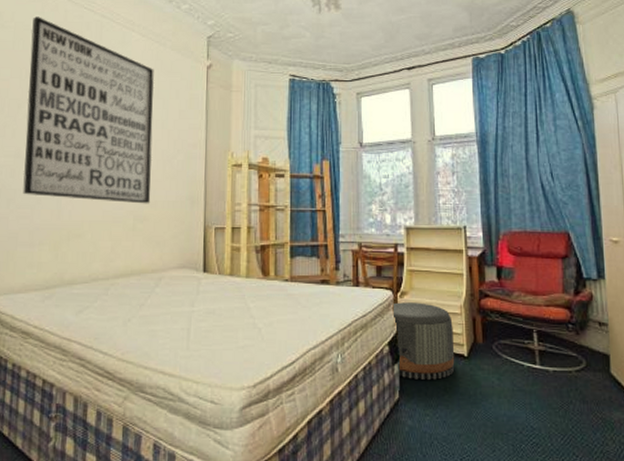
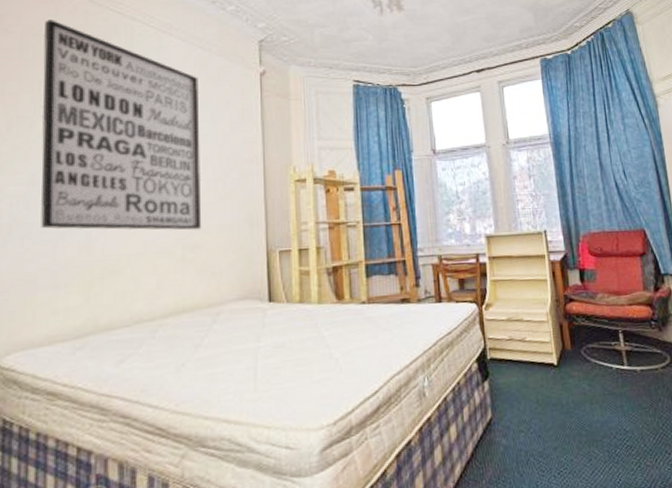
pouf: present [391,302,455,380] -> none [476,313,546,396]

